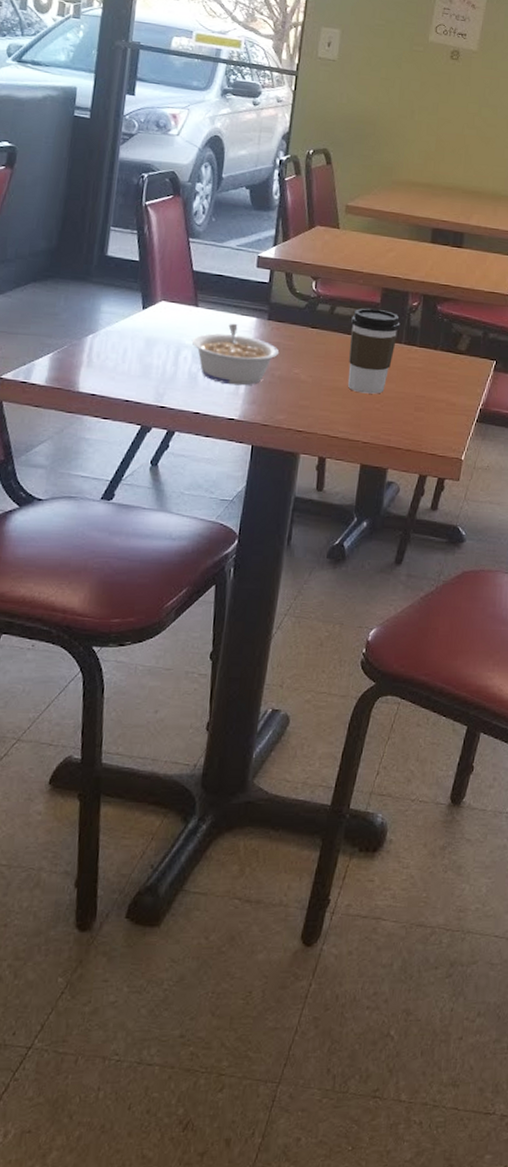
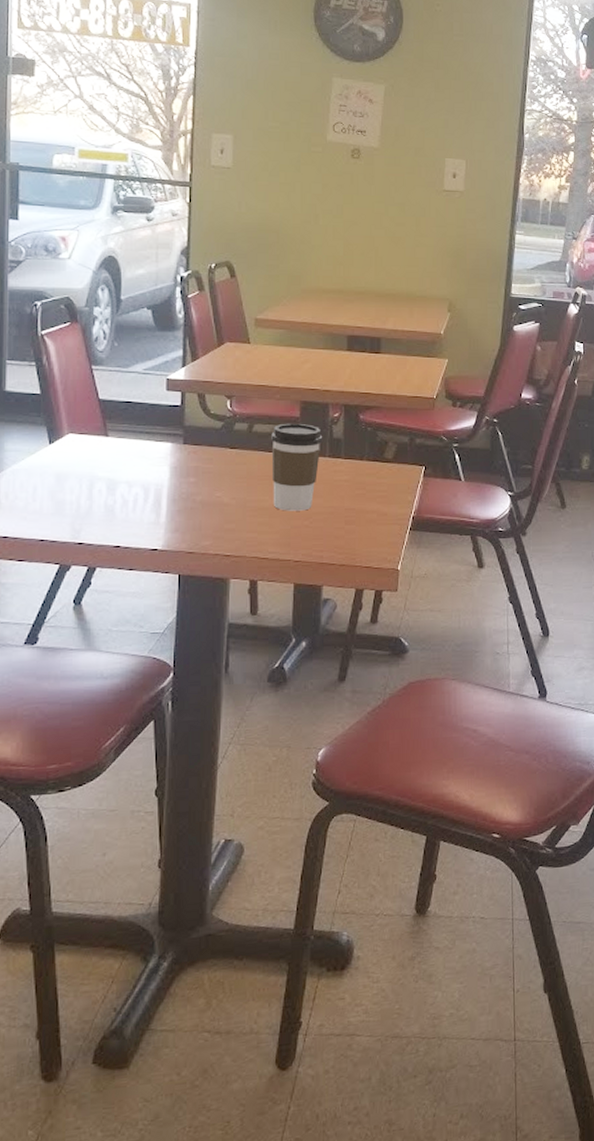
legume: present [191,323,280,386] -> none [104,450,199,515]

